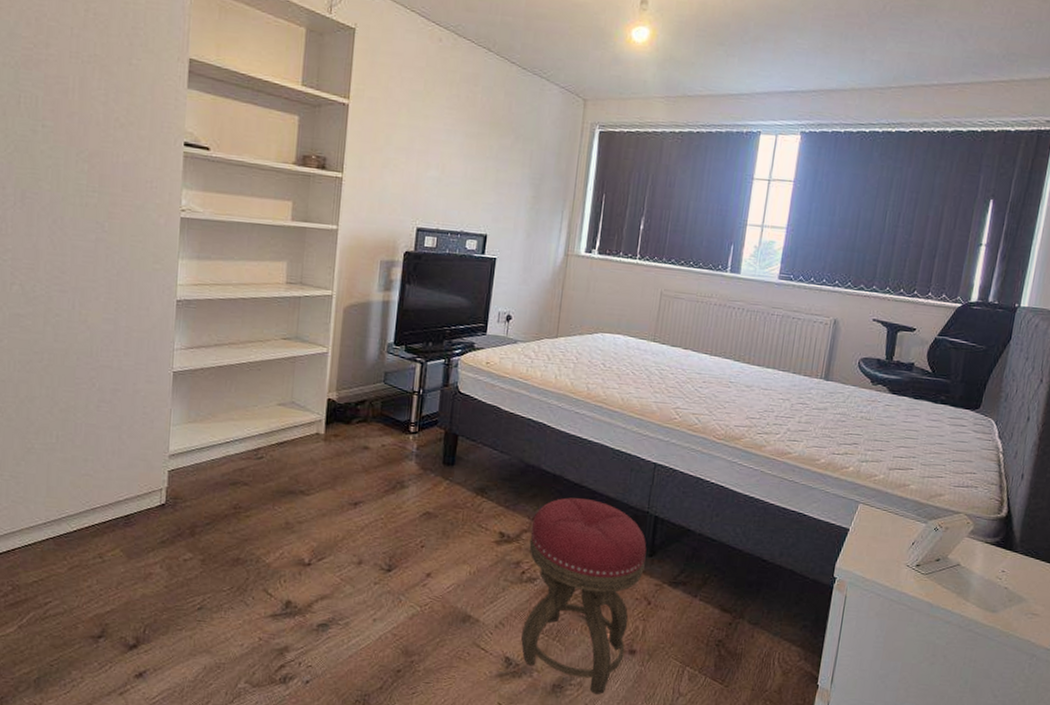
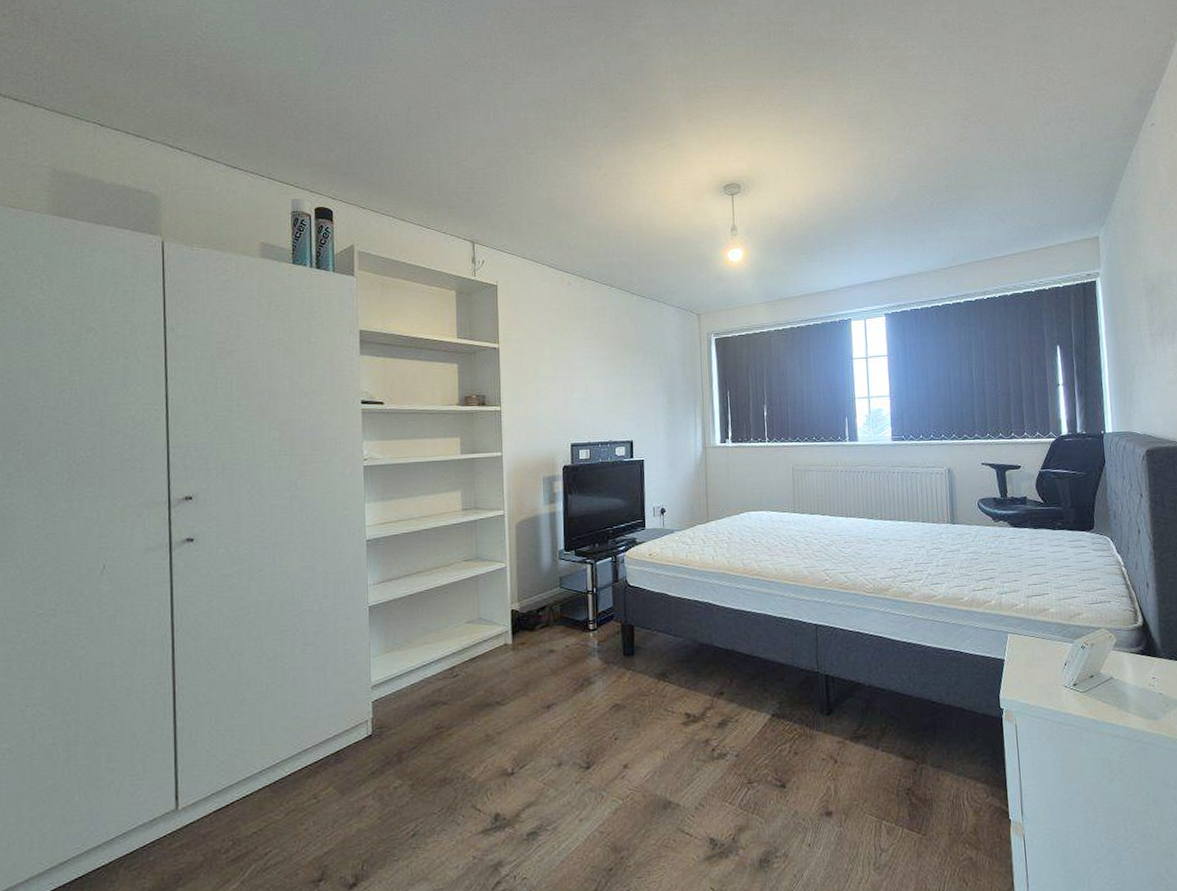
stool: present [521,497,647,694] -> none [713,668,825,863]

